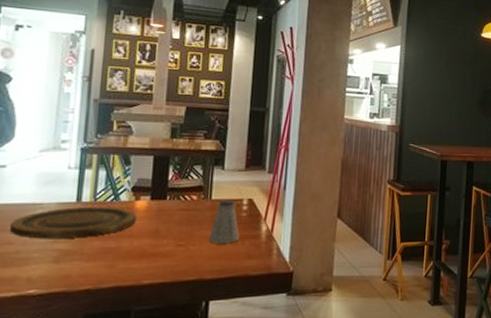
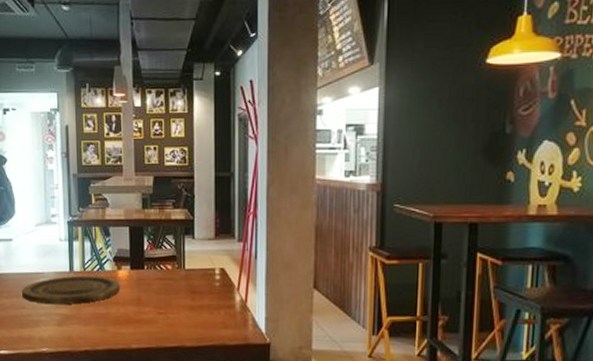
saltshaker: present [209,199,239,244] -> none [186,268,214,313]

